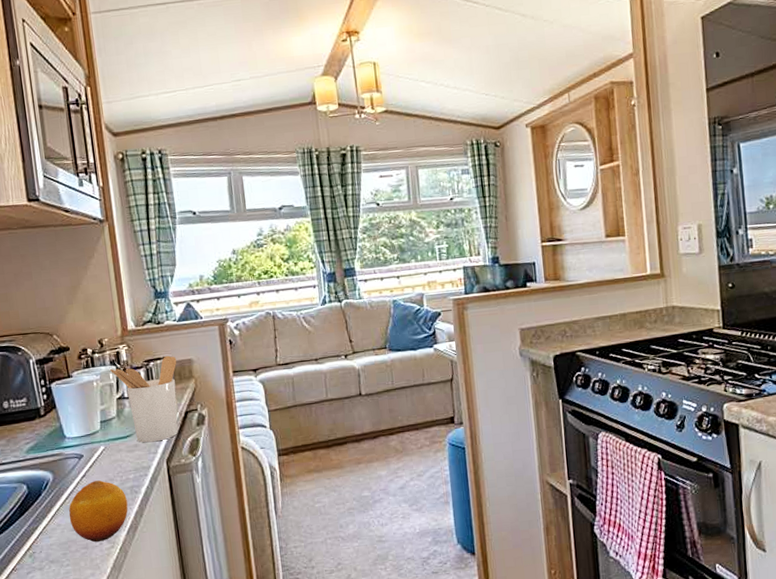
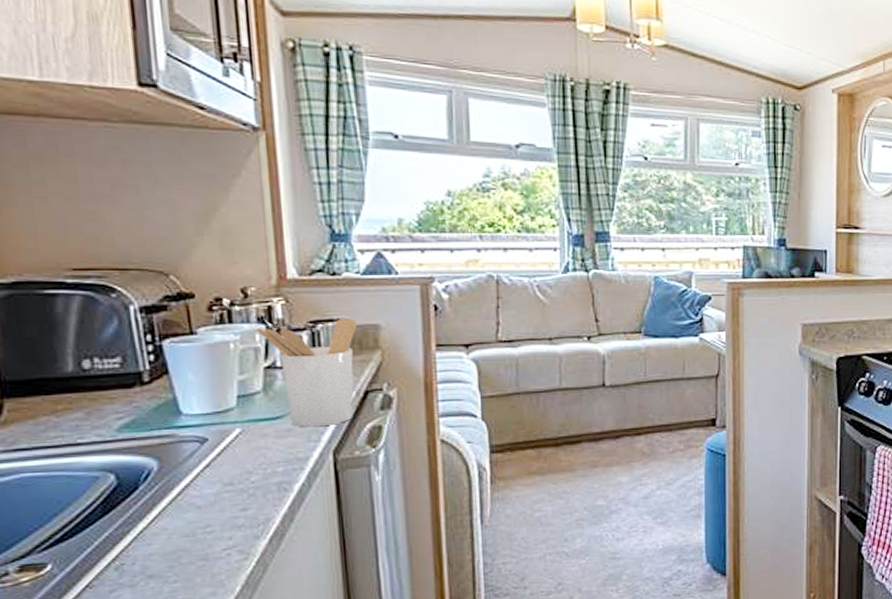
fruit: present [69,480,128,543] -> none [180,473,272,553]

